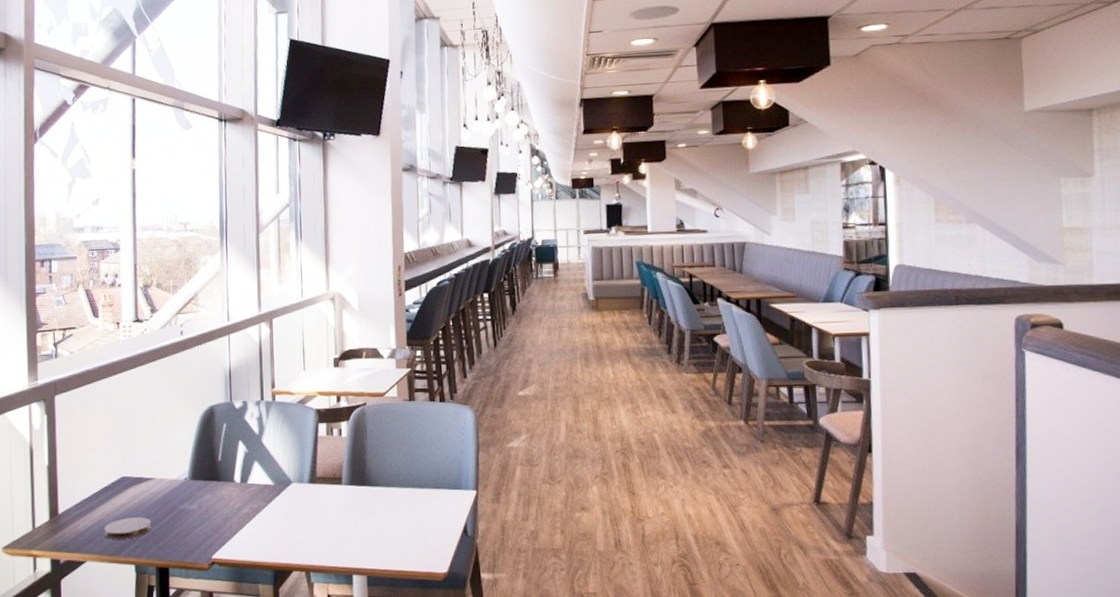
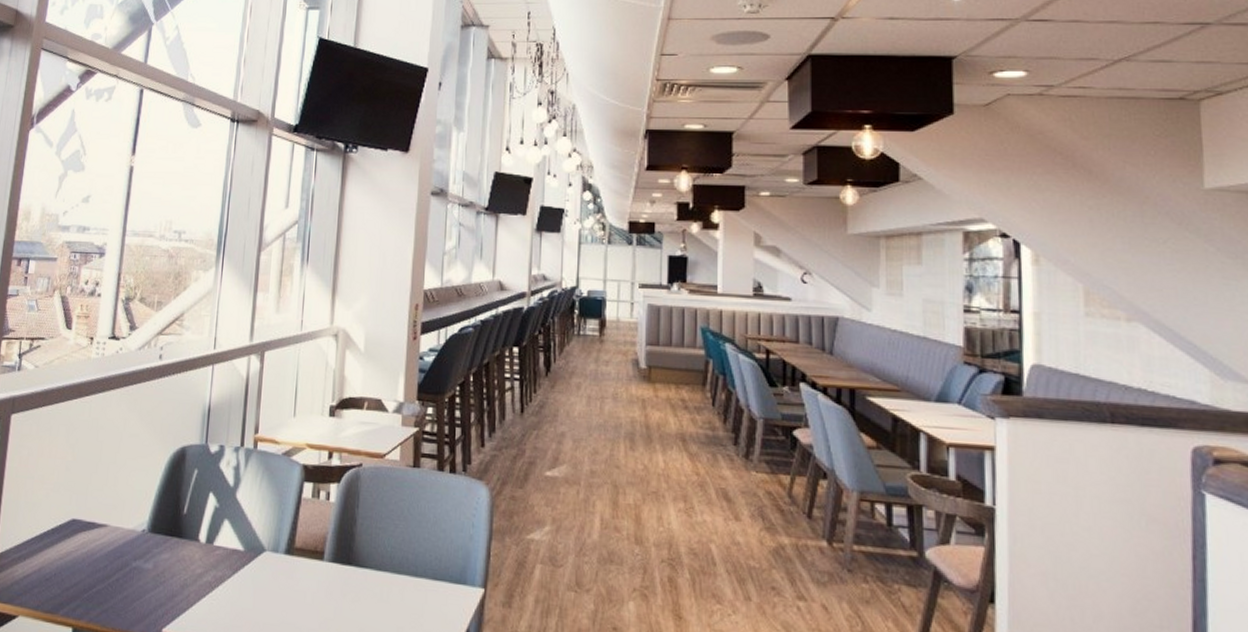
coaster: present [104,517,152,540] -> none [43,568,99,596]

